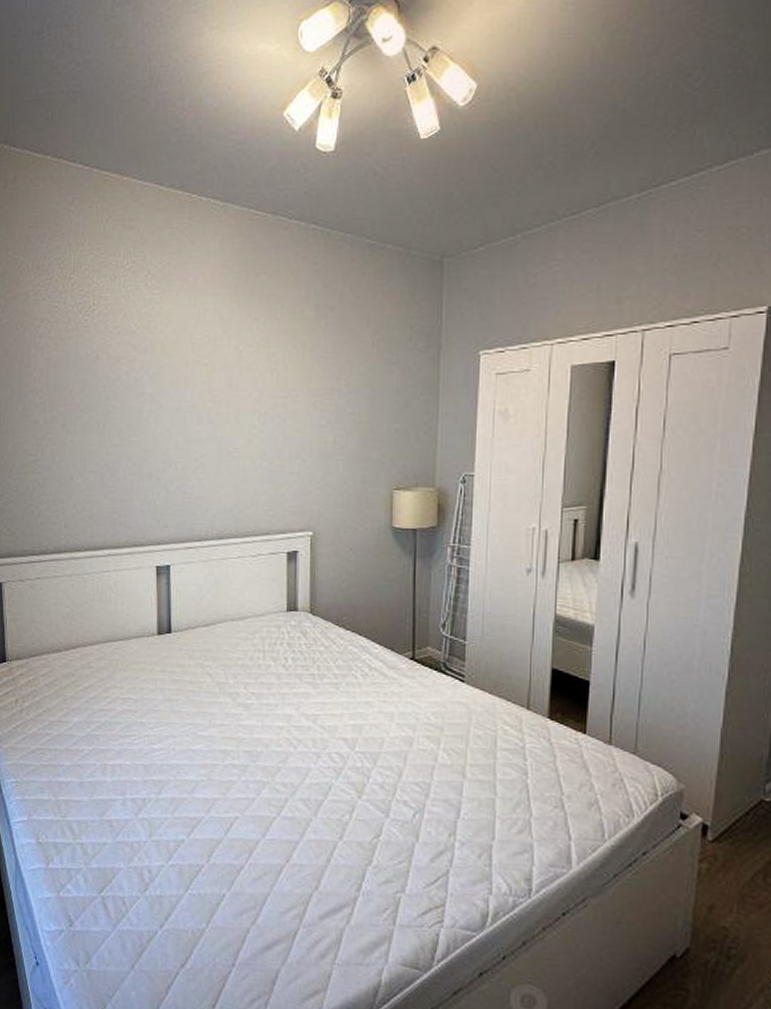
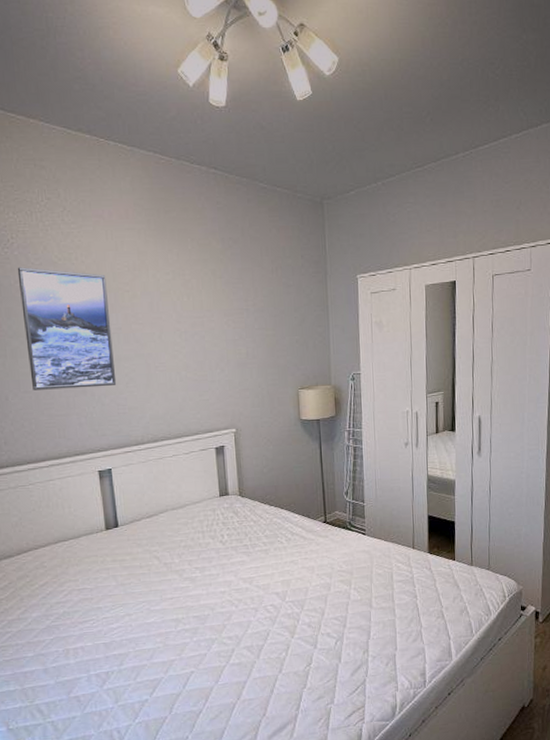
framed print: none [95,336,185,472] -> present [17,267,117,390]

